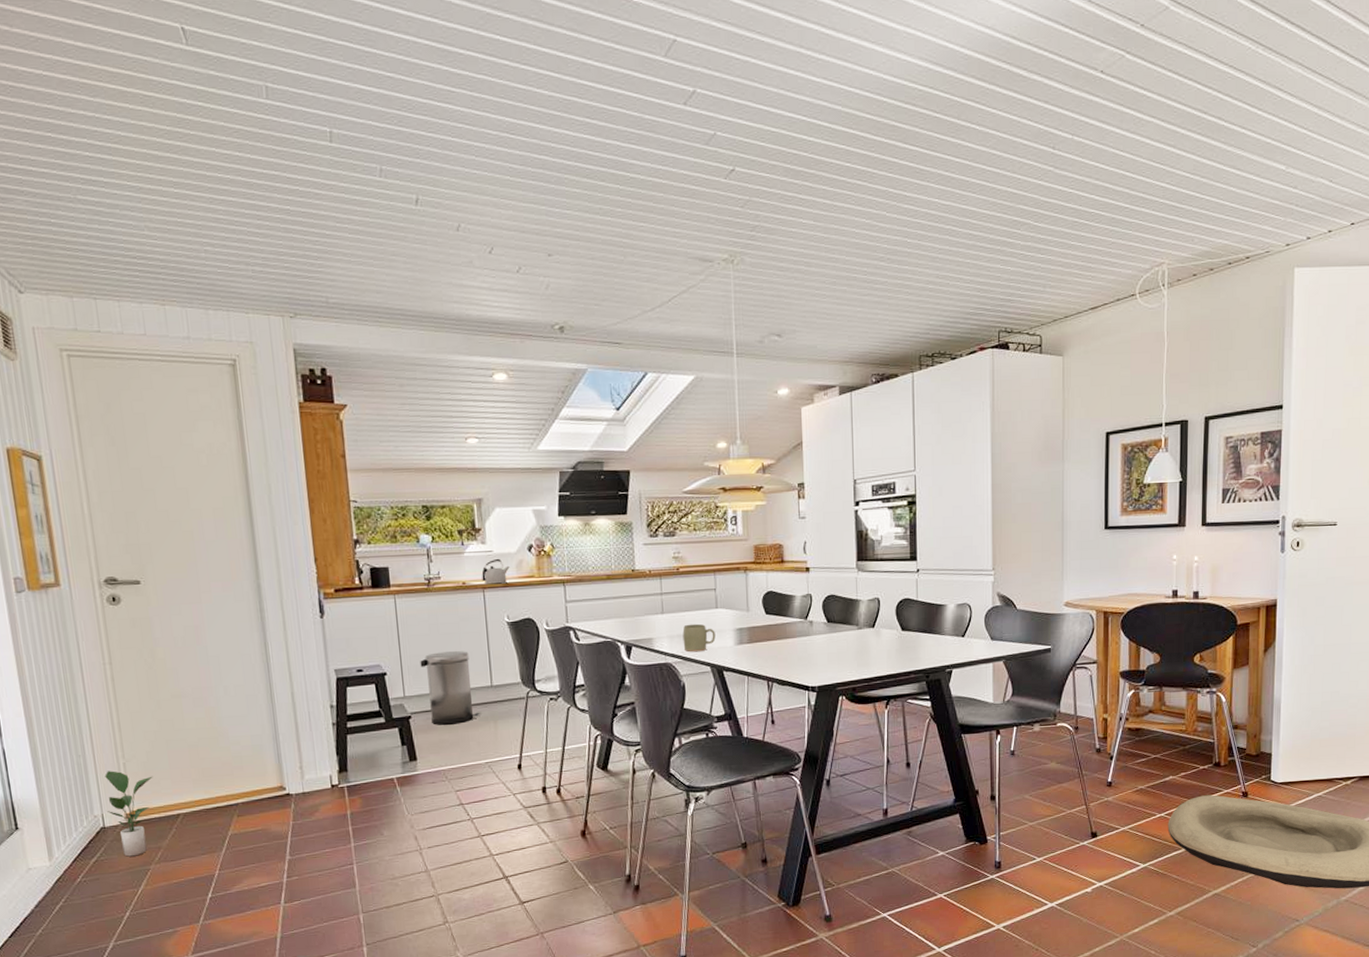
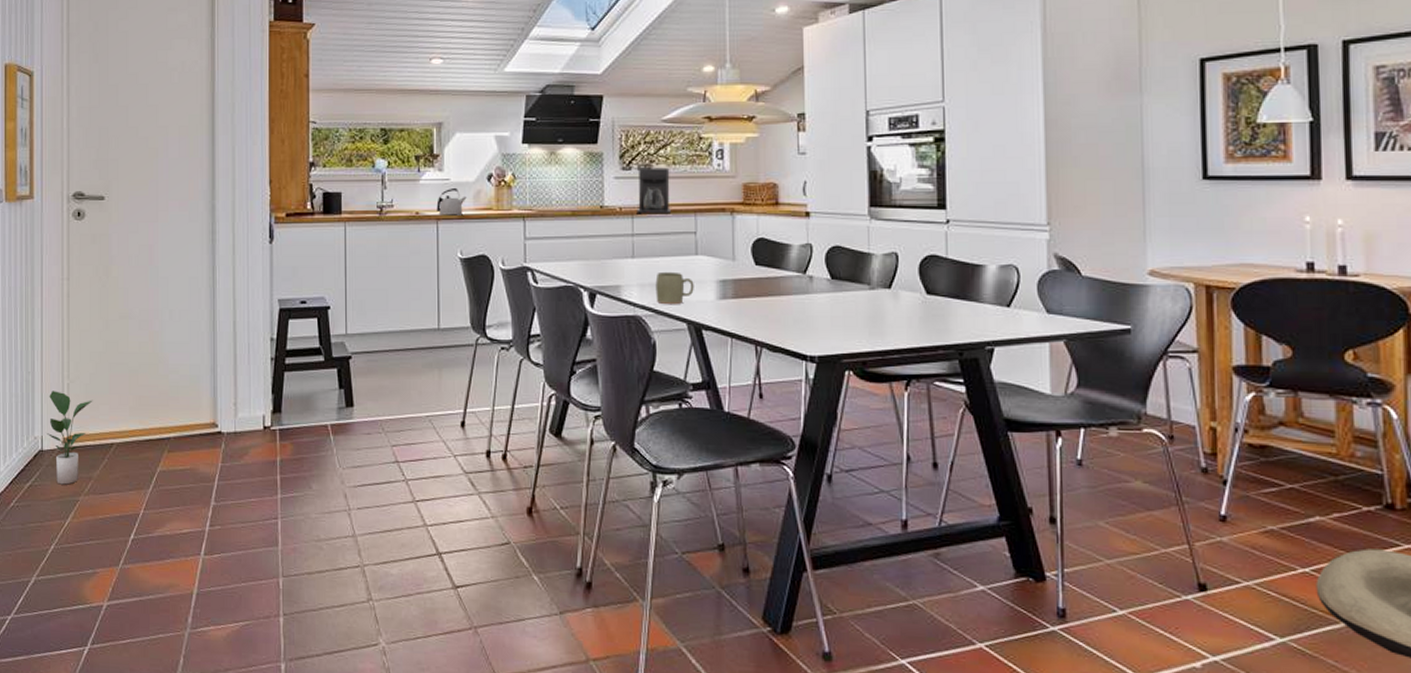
pedal bin: present [420,651,482,725] -> none [365,287,426,369]
coffee maker: none [664,533,695,576] -> present [637,167,672,216]

